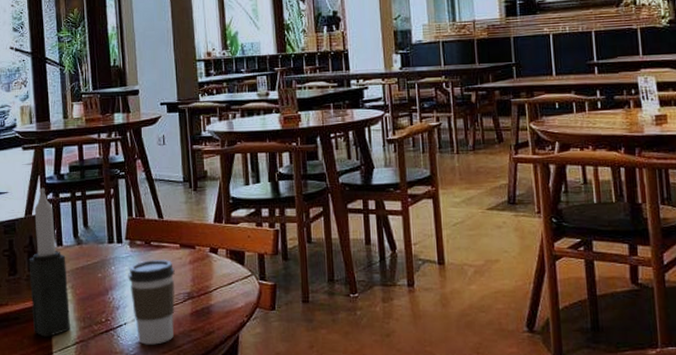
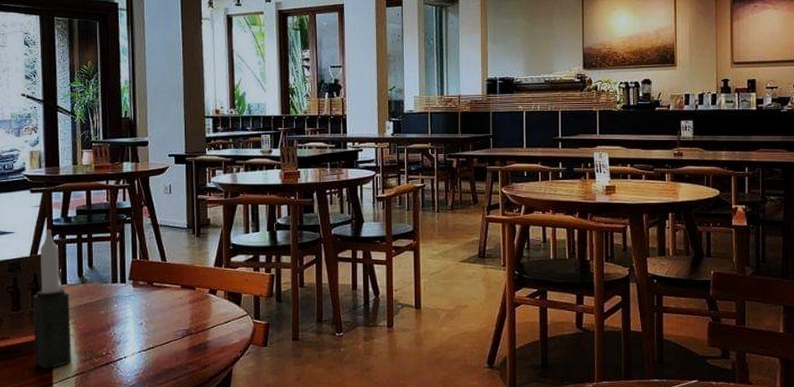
coffee cup: present [128,260,175,345] -> none [130,299,175,377]

